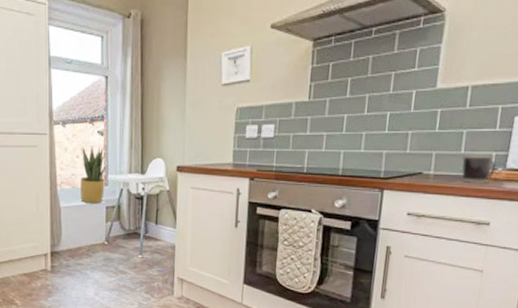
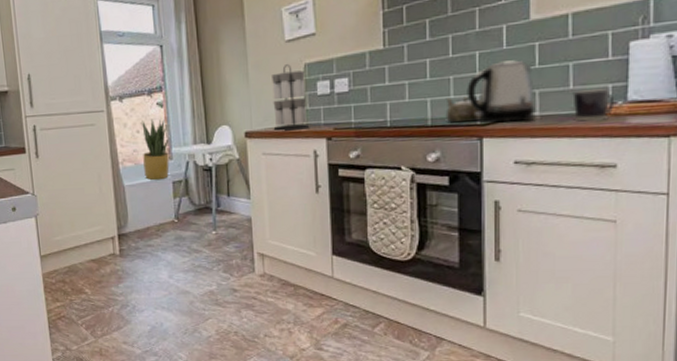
spice rack: none [203,105,236,168] -> present [272,63,310,132]
teapot: none [354,151,387,175] -> present [445,96,482,123]
kettle: none [375,123,434,179] -> present [467,60,536,124]

